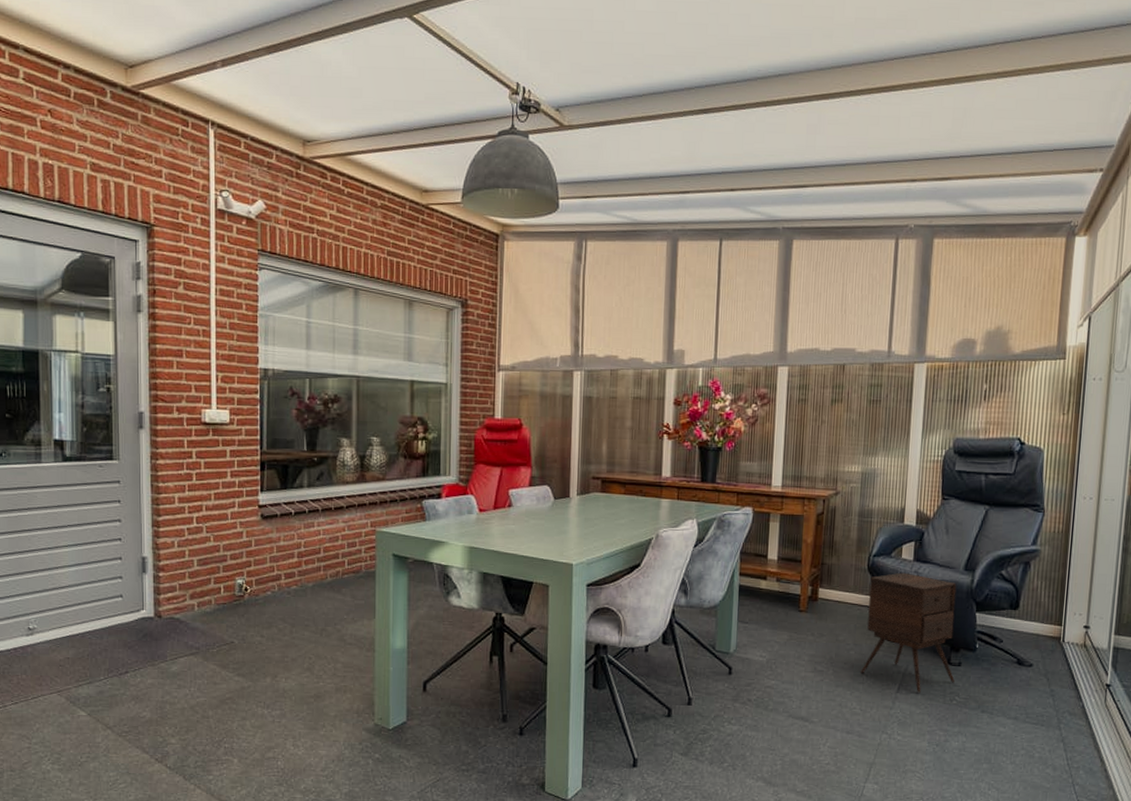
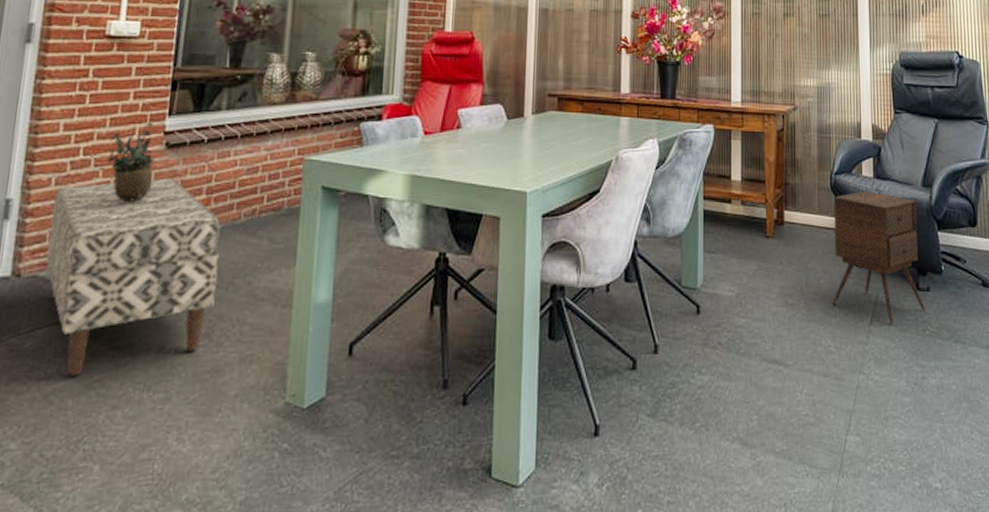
bench: none [178,543,312,694] -> present [46,178,220,377]
potted plant: none [215,497,254,562] -> present [108,122,154,202]

